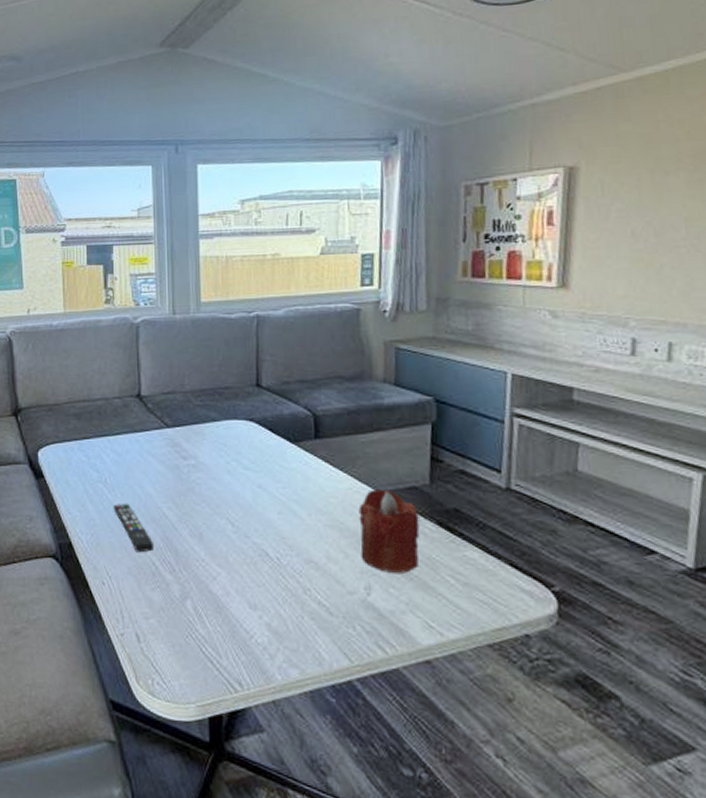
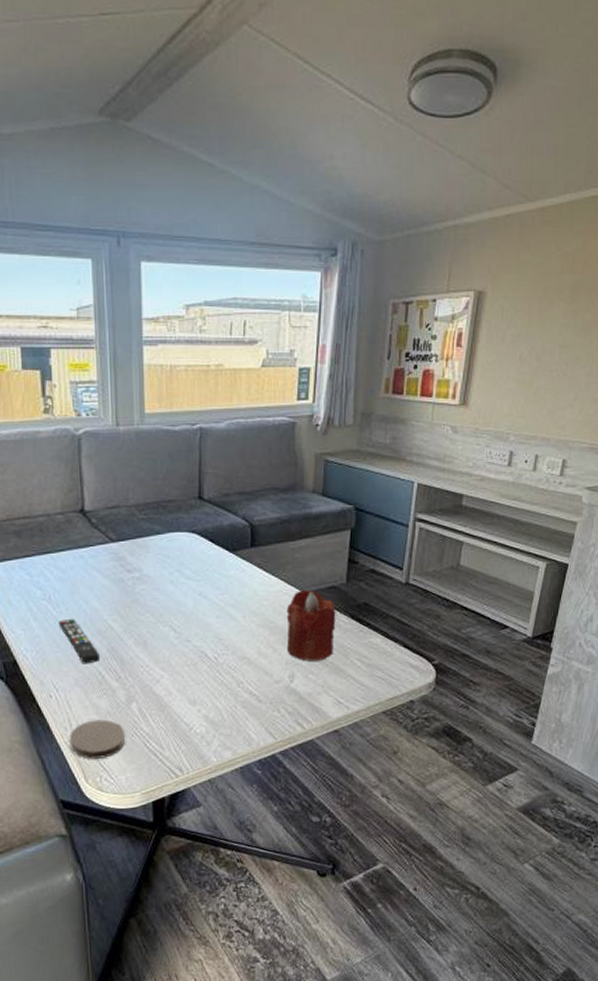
coaster: none [122,614,179,659] -> present [70,719,125,759]

